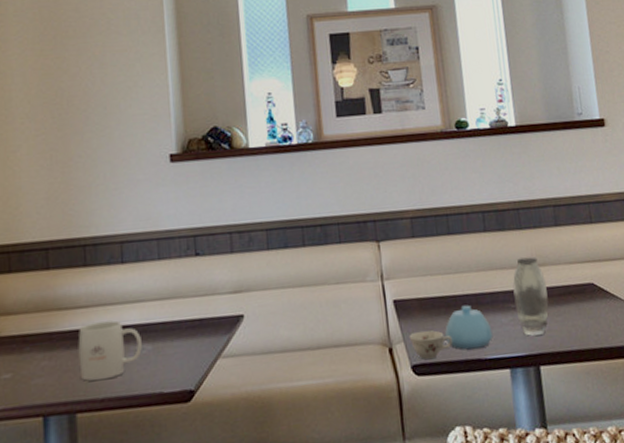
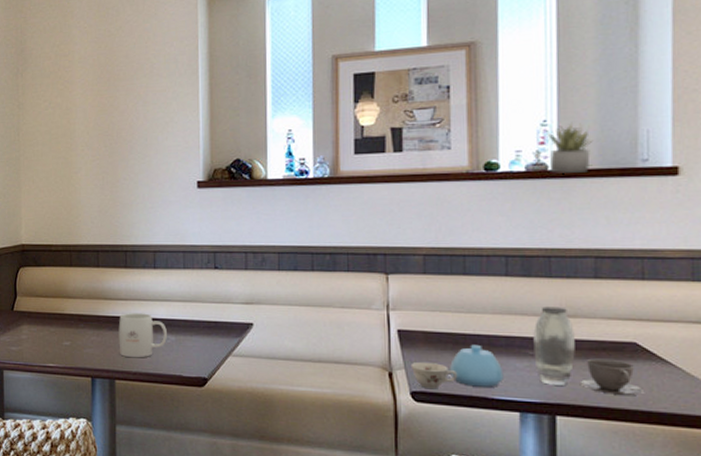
succulent plant: none [503,81,540,129] -> present [546,122,593,173]
teacup: none [554,302,605,336] -> present [579,358,645,395]

